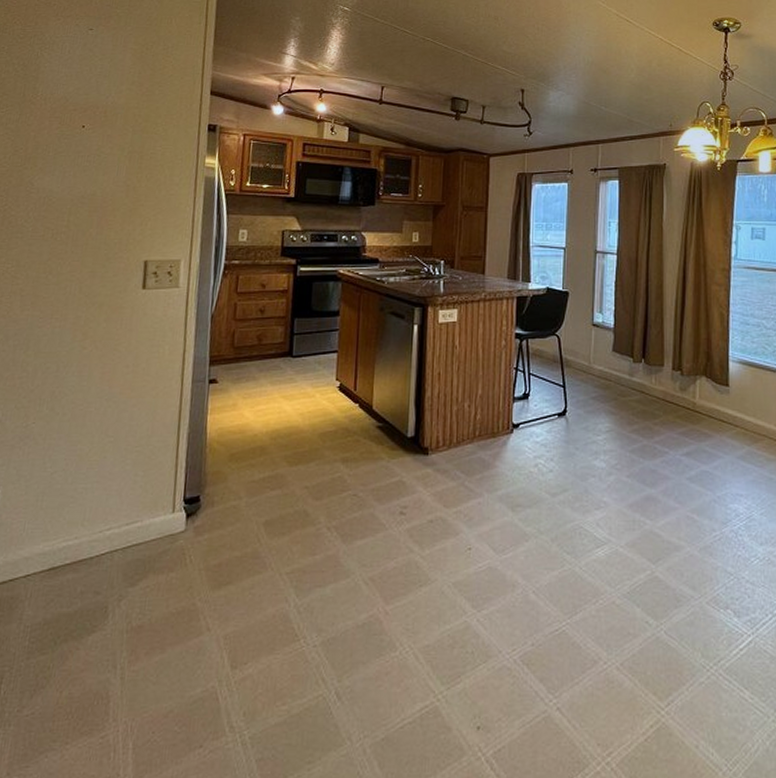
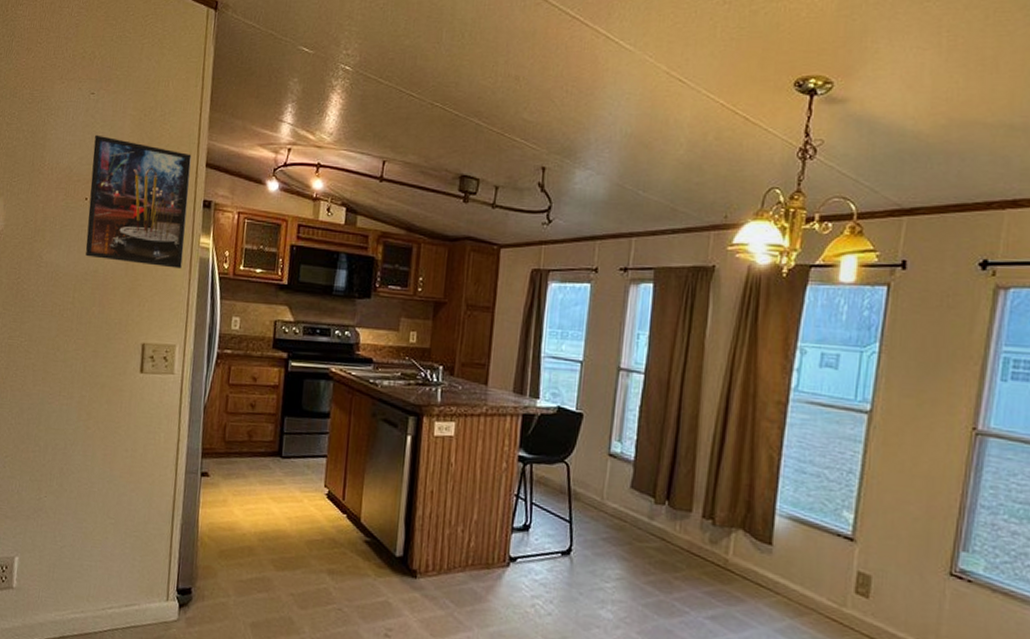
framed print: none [82,67,196,188] -> present [85,134,192,269]

